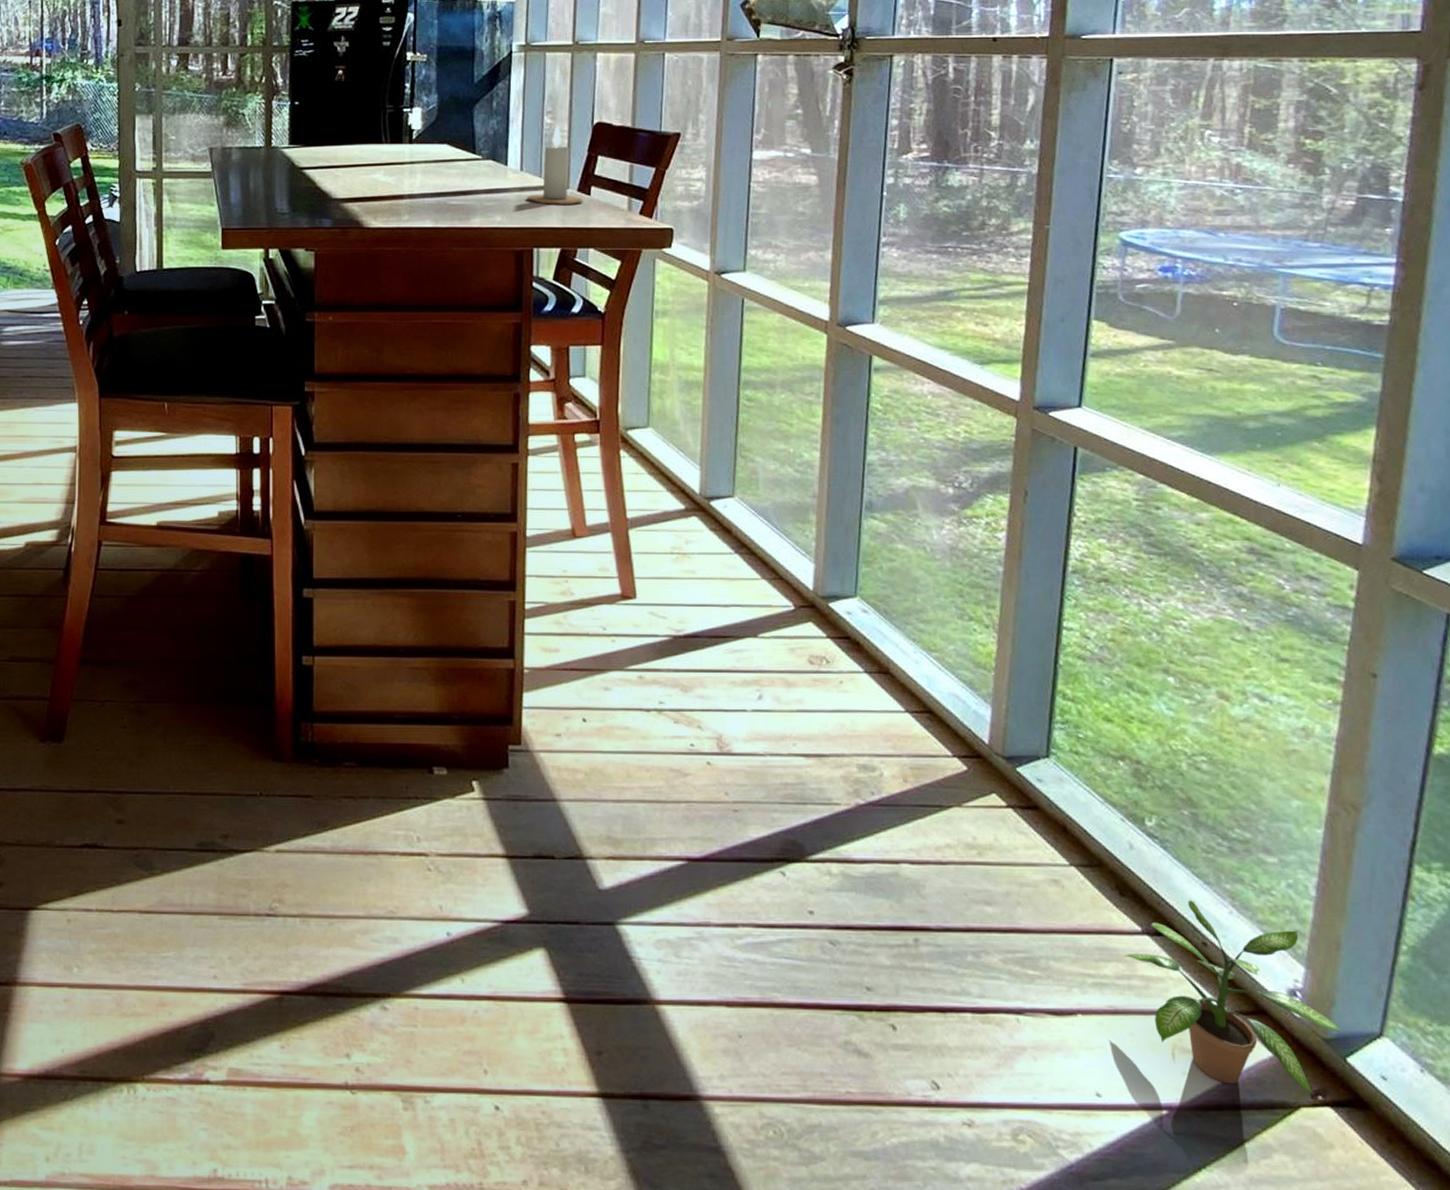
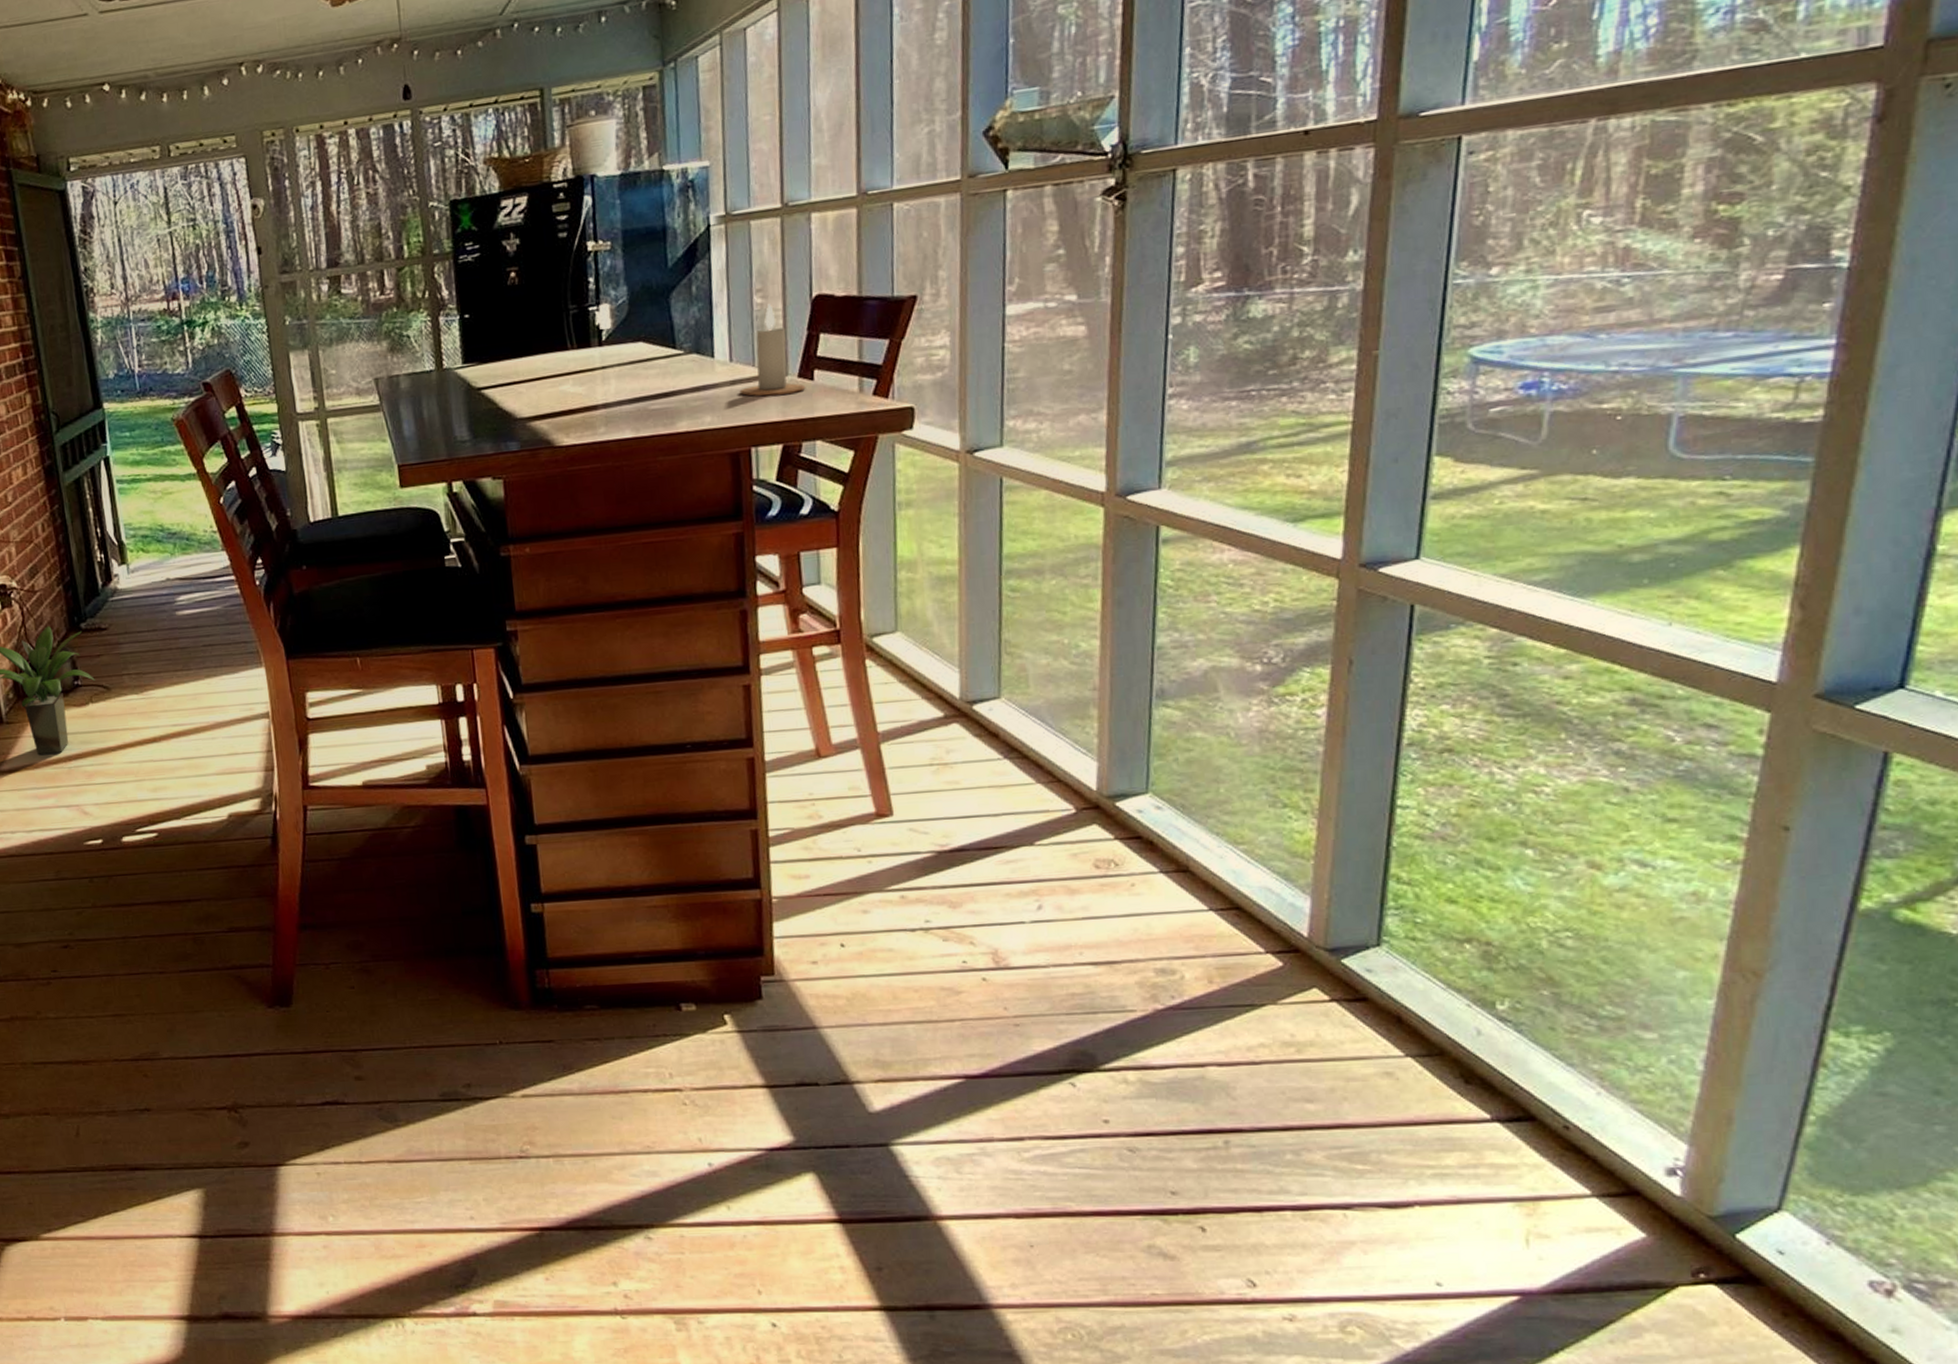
potted plant: present [1123,900,1344,1095] -> none [1469,1084,1733,1274]

